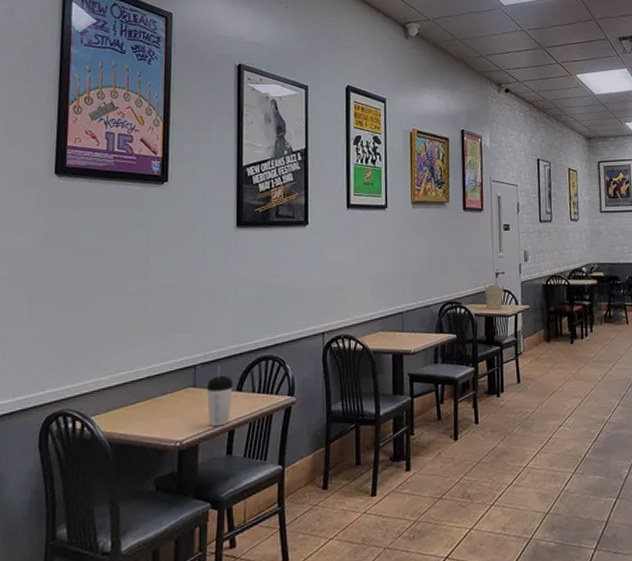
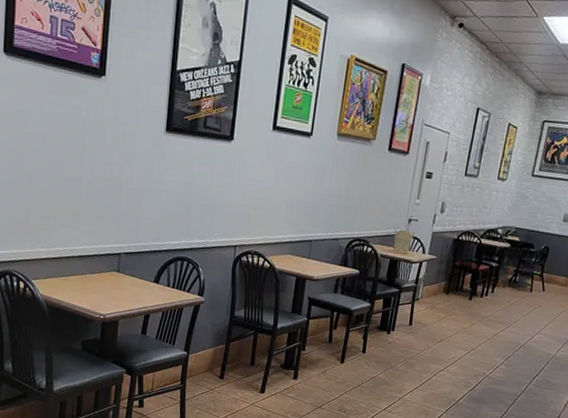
beverage cup: present [207,364,233,427] -> none [128,256,152,310]

